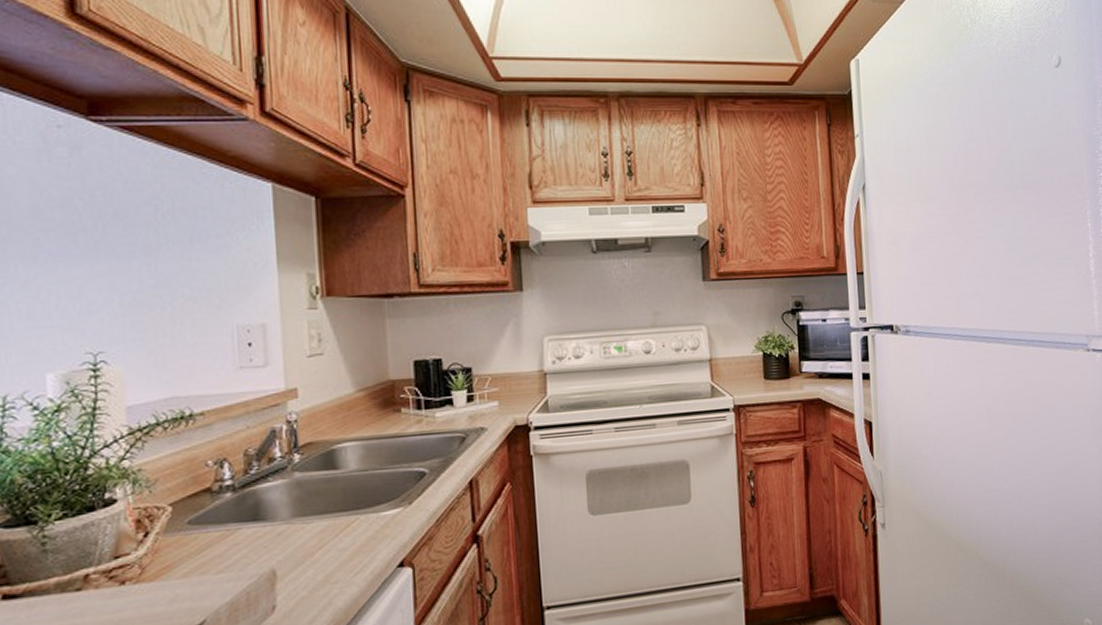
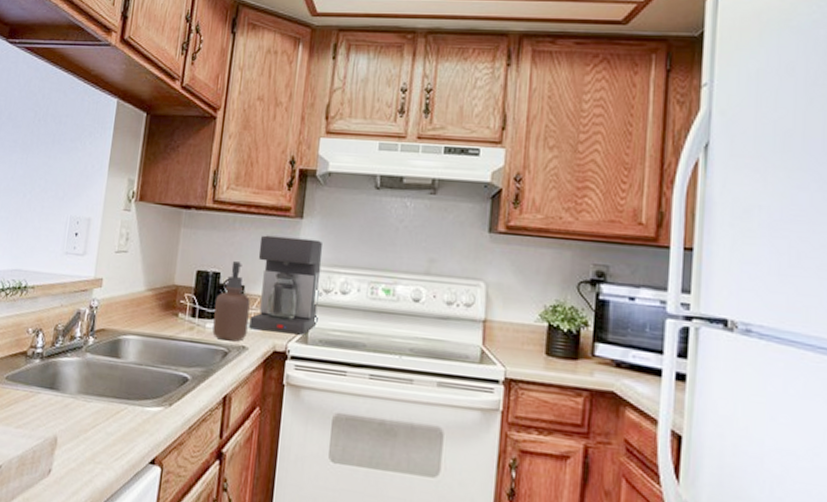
soap dispenser: none [442,344,483,427] -> present [212,261,250,342]
coffee maker: none [480,310,554,409] -> present [249,235,322,335]

